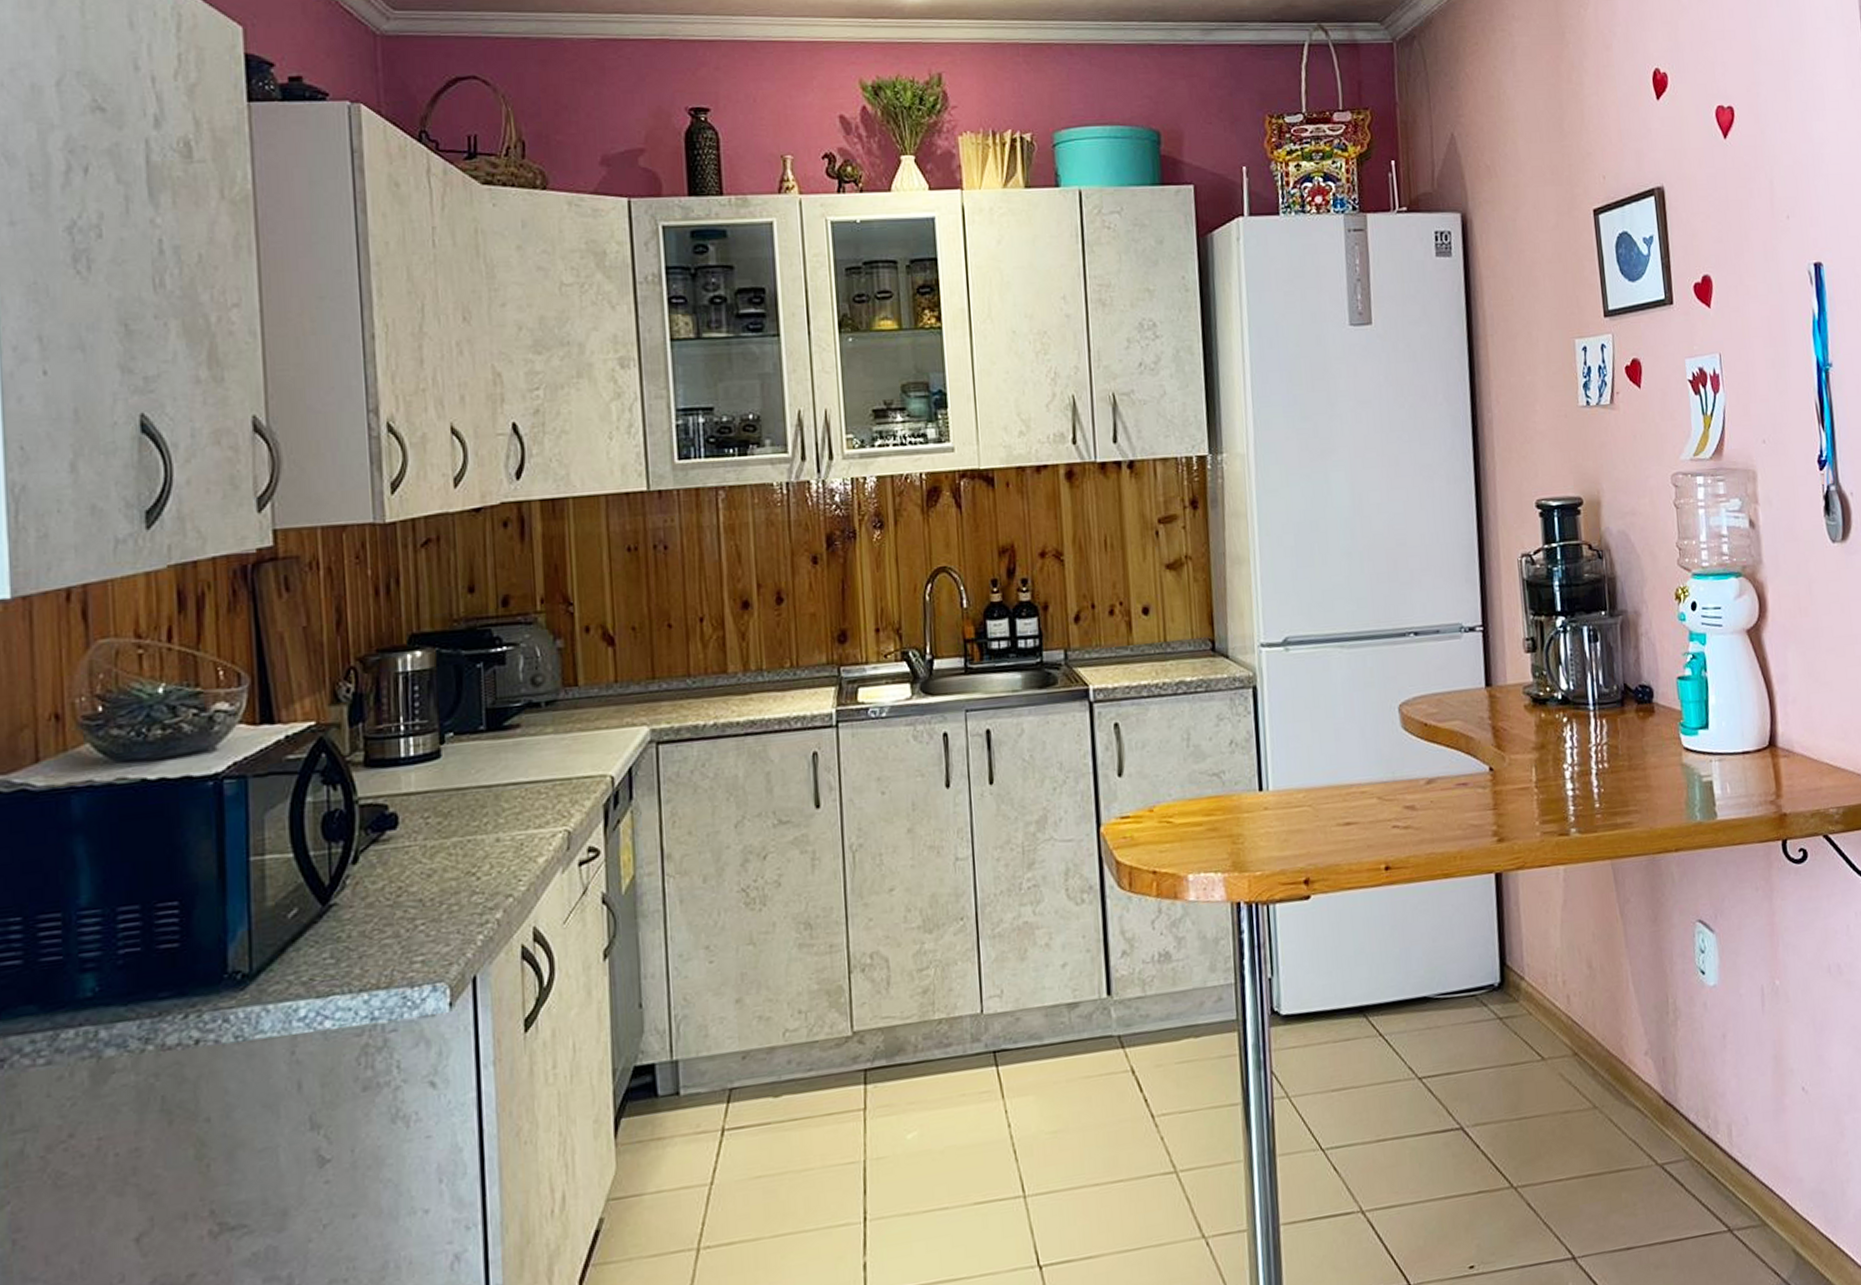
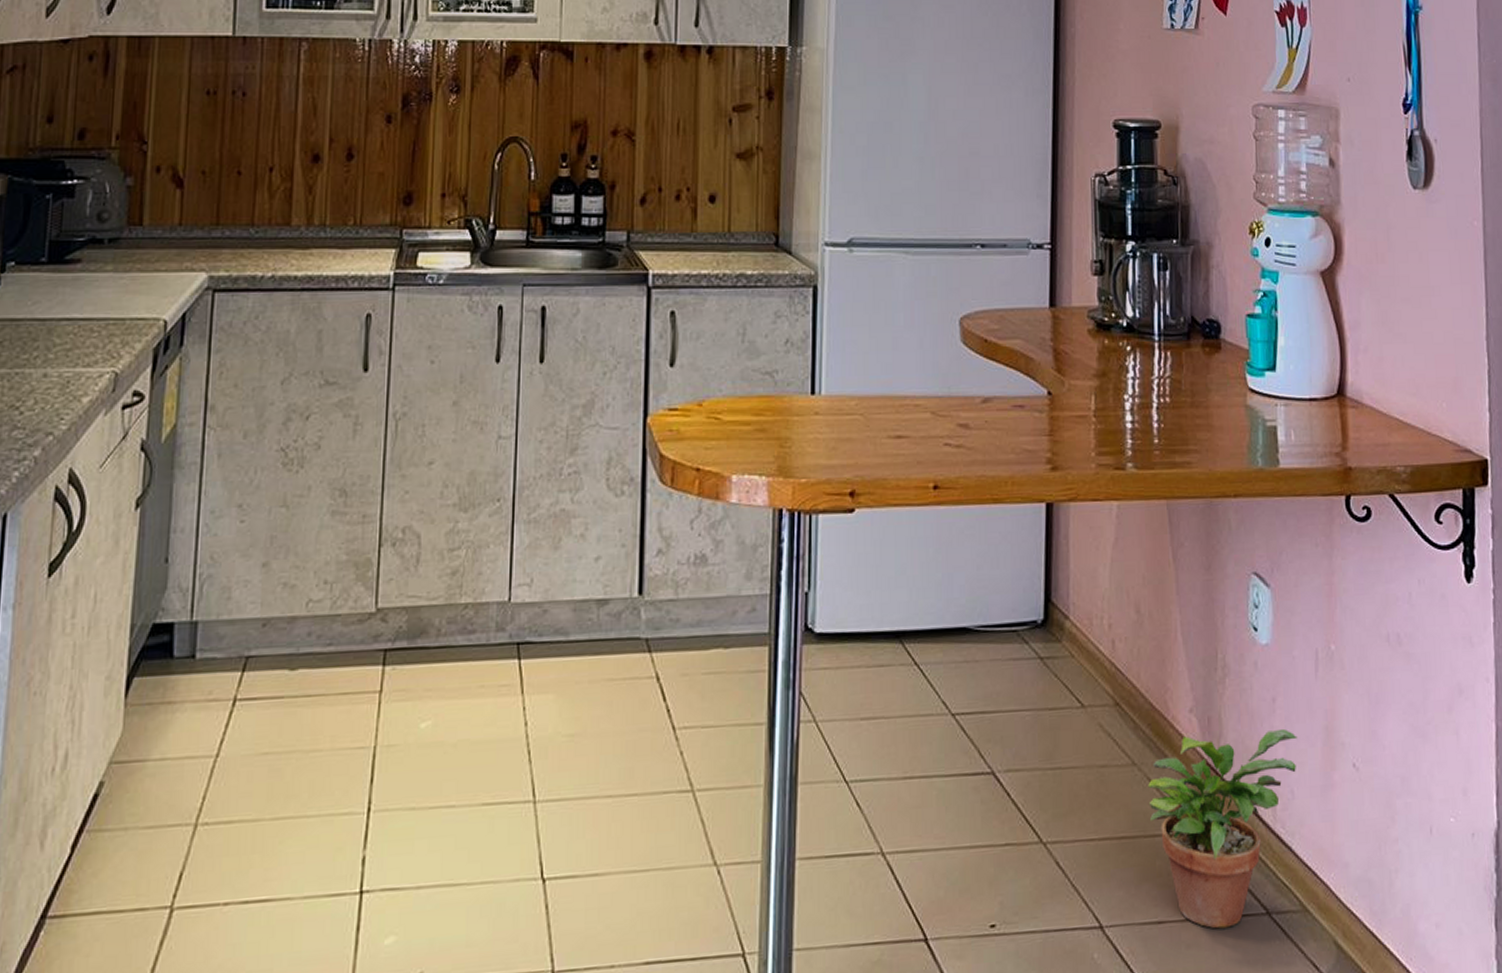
potted plant: none [1609,1061,1749,1249] -> present [1148,728,1298,929]

